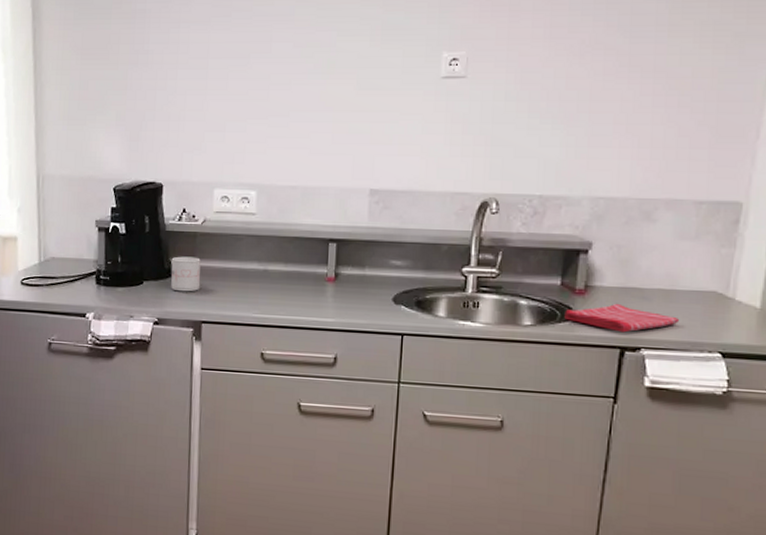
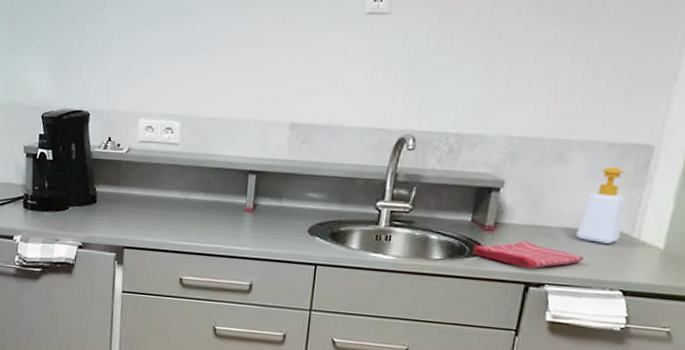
mug: present [171,256,201,292] -> none [95,183,124,218]
soap bottle: none [670,225,717,304] -> present [576,167,625,244]

